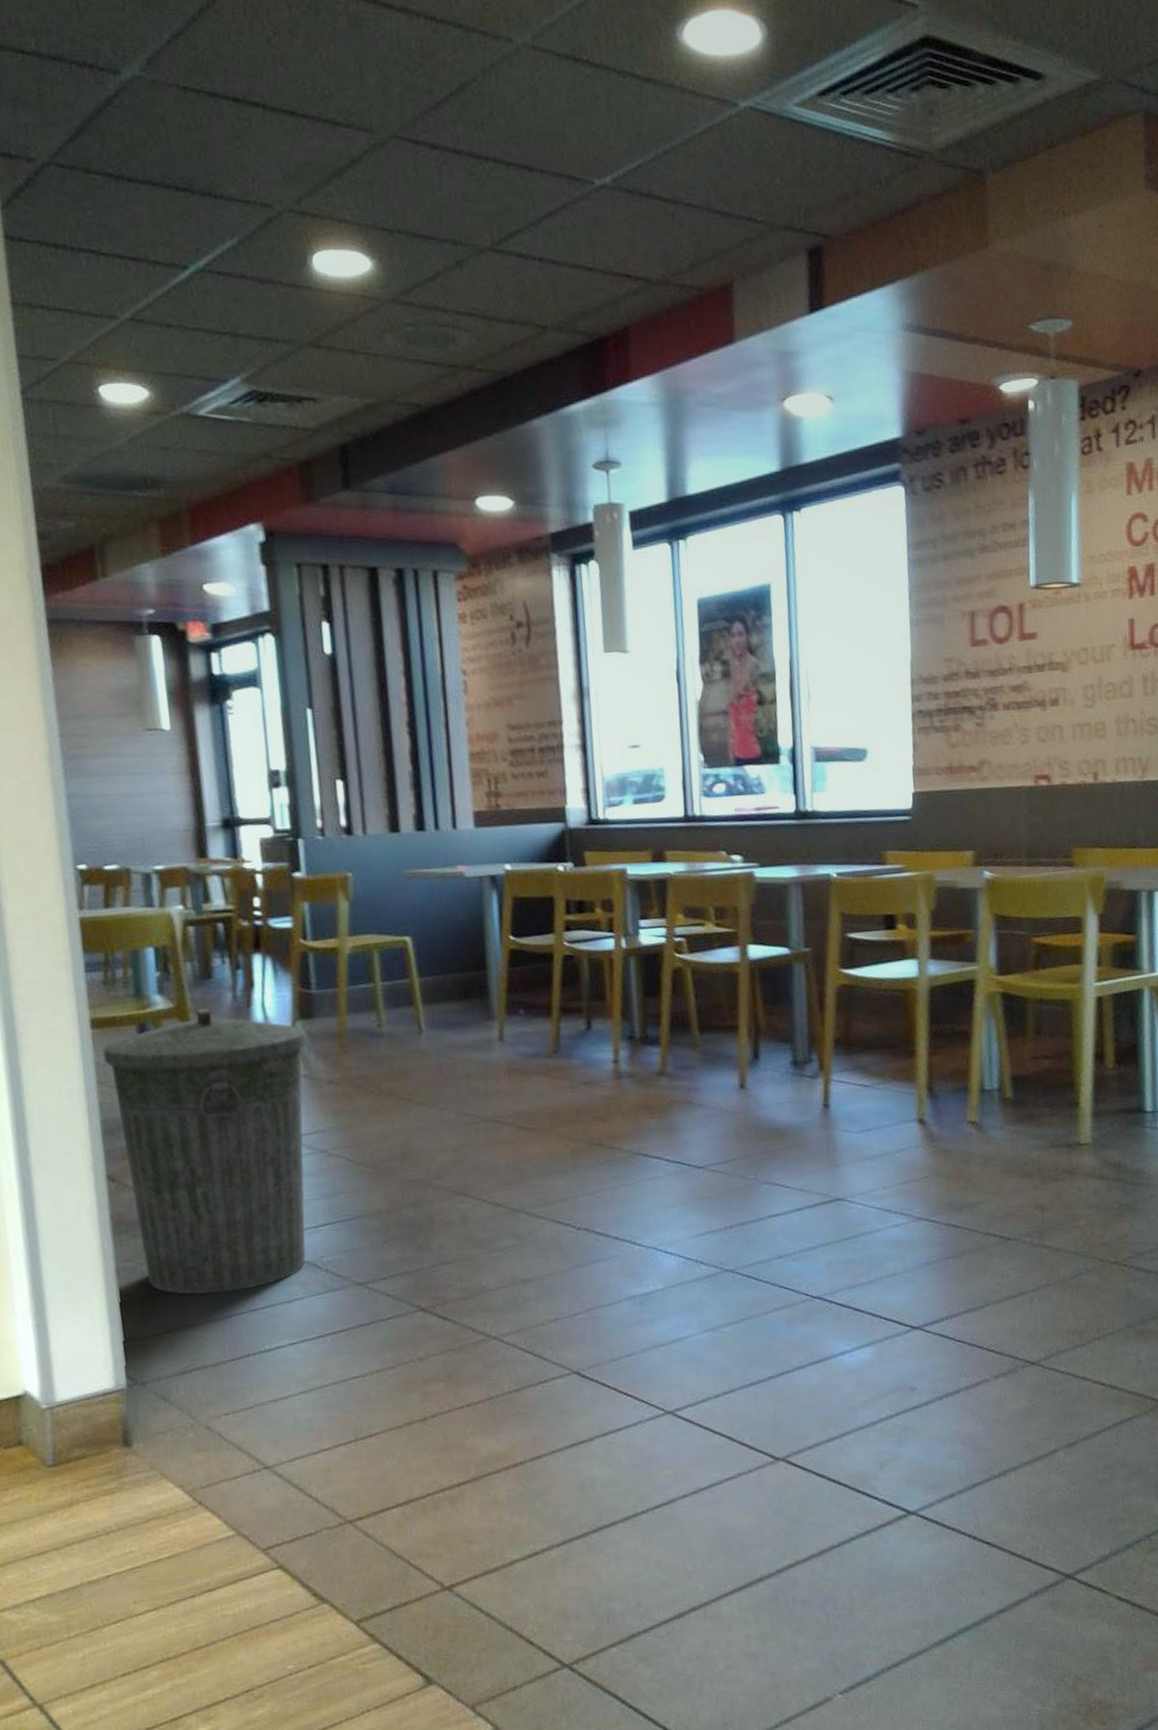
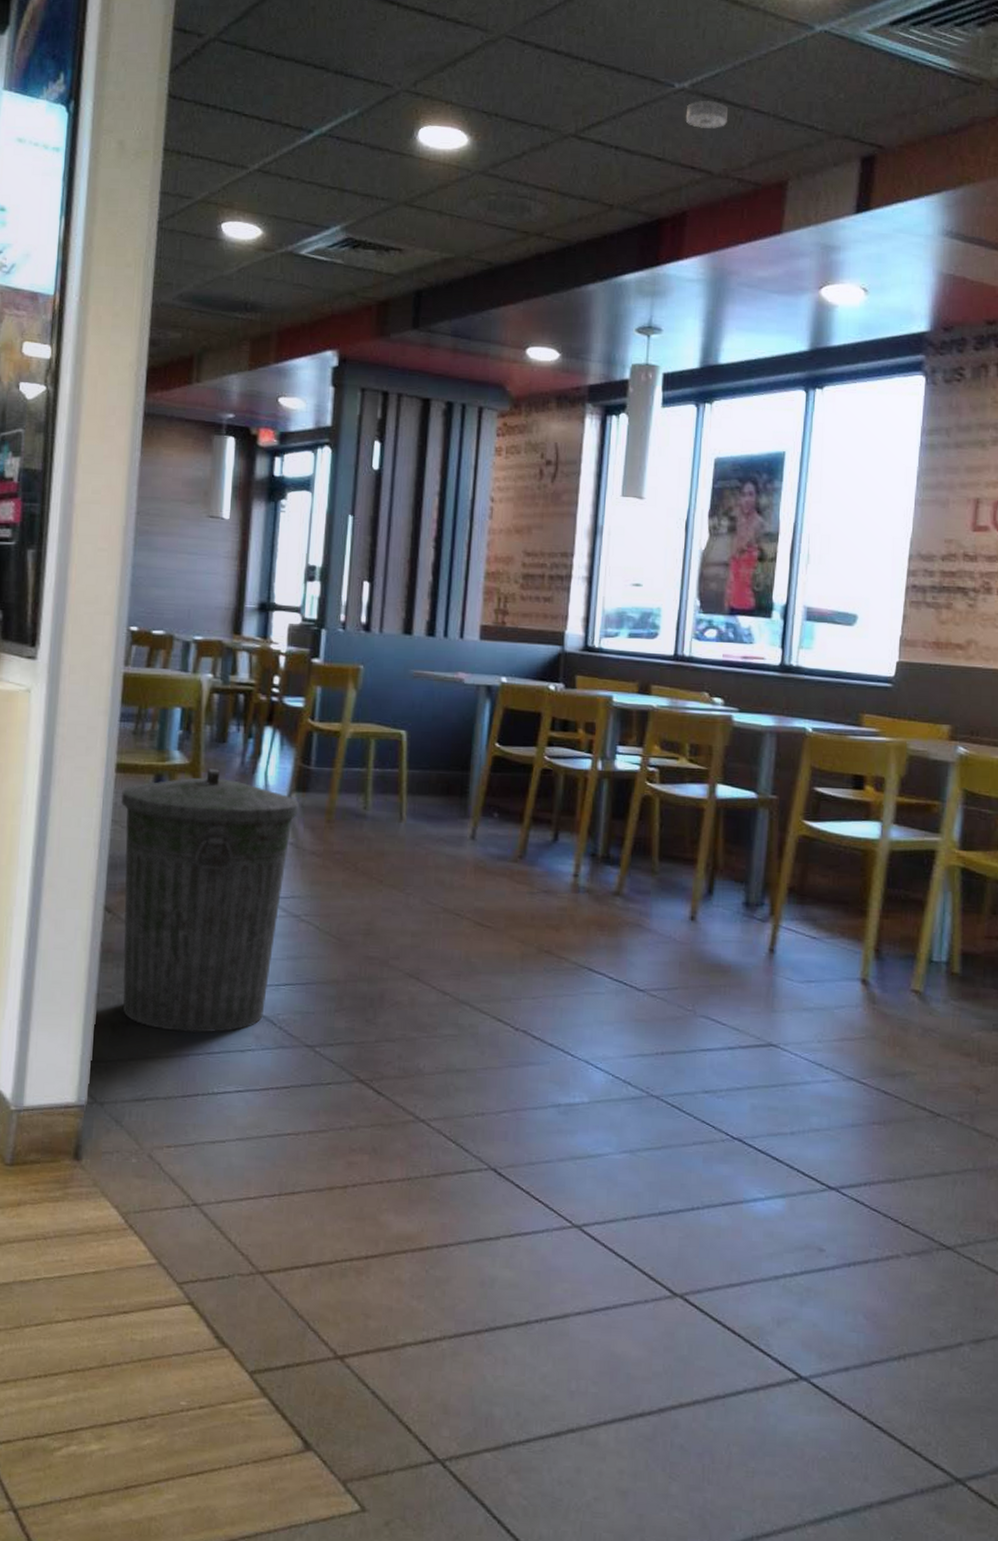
smoke detector: none [611,196,658,230] -> present [685,100,728,128]

